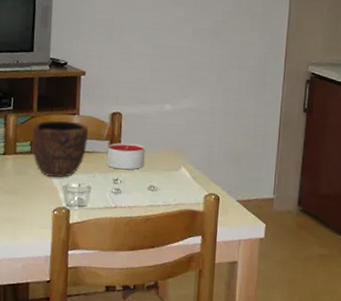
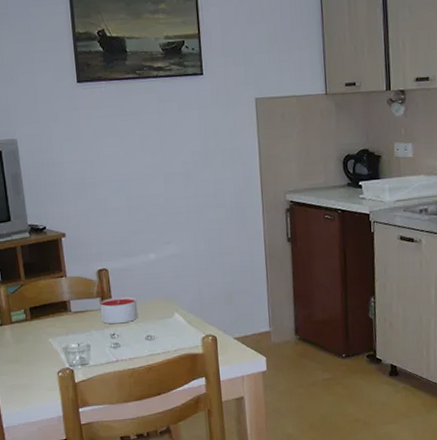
bowl: present [32,120,88,177] -> none [23,284,79,341]

